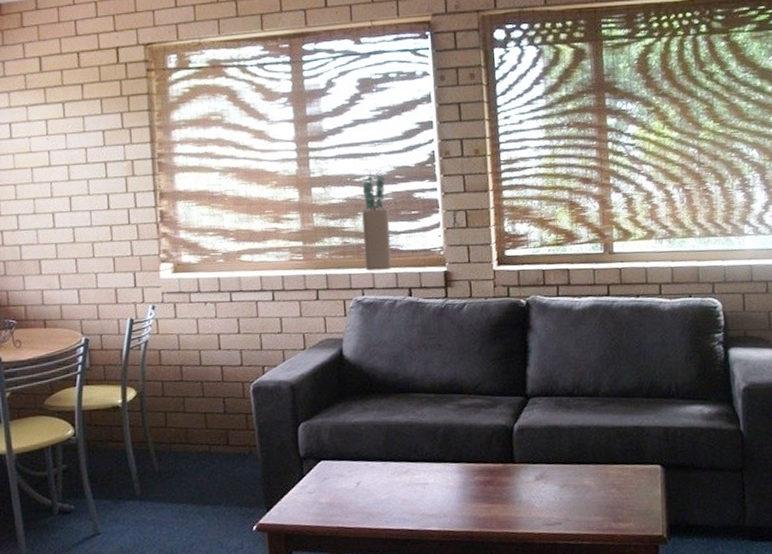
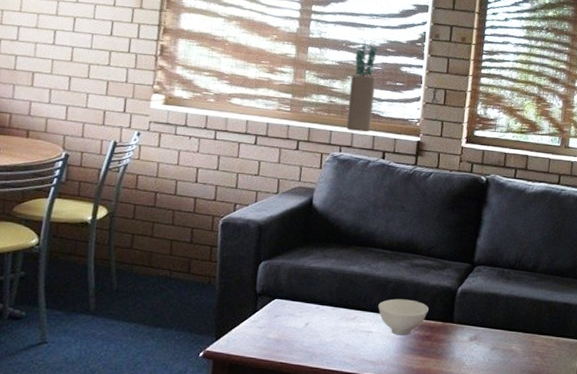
bowl: none [430,443,486,484] -> present [378,298,429,336]

